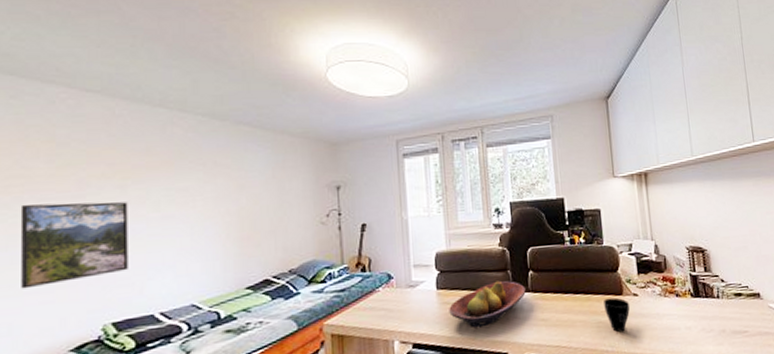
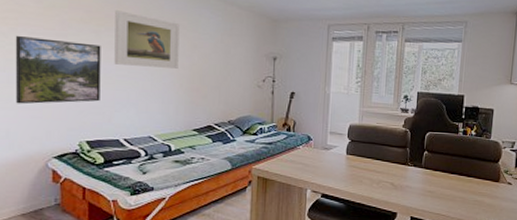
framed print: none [144,158,223,222] -> present [114,10,180,69]
fruit bowl: present [449,280,526,328] -> none [354,155,420,190]
cup: present [604,297,630,333] -> none [481,183,503,211]

